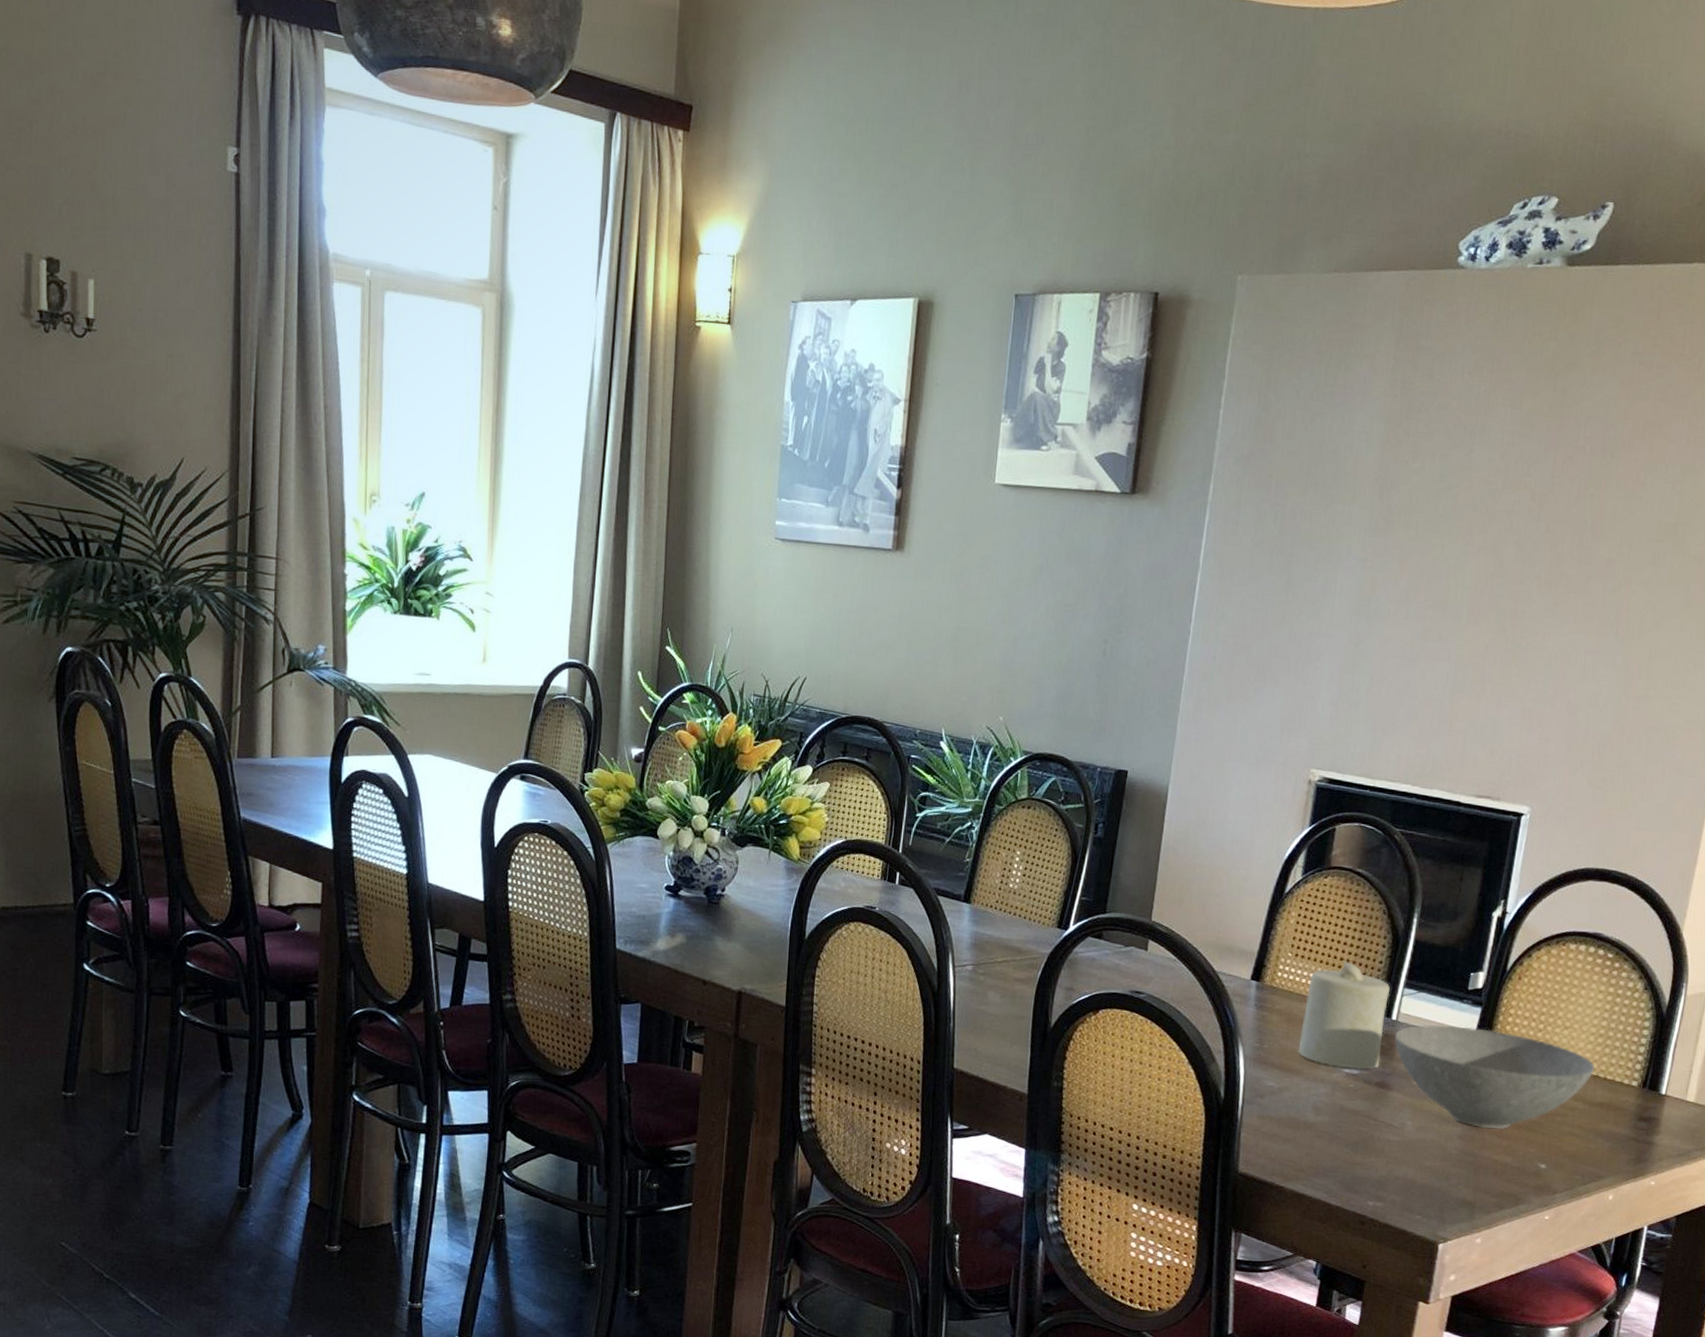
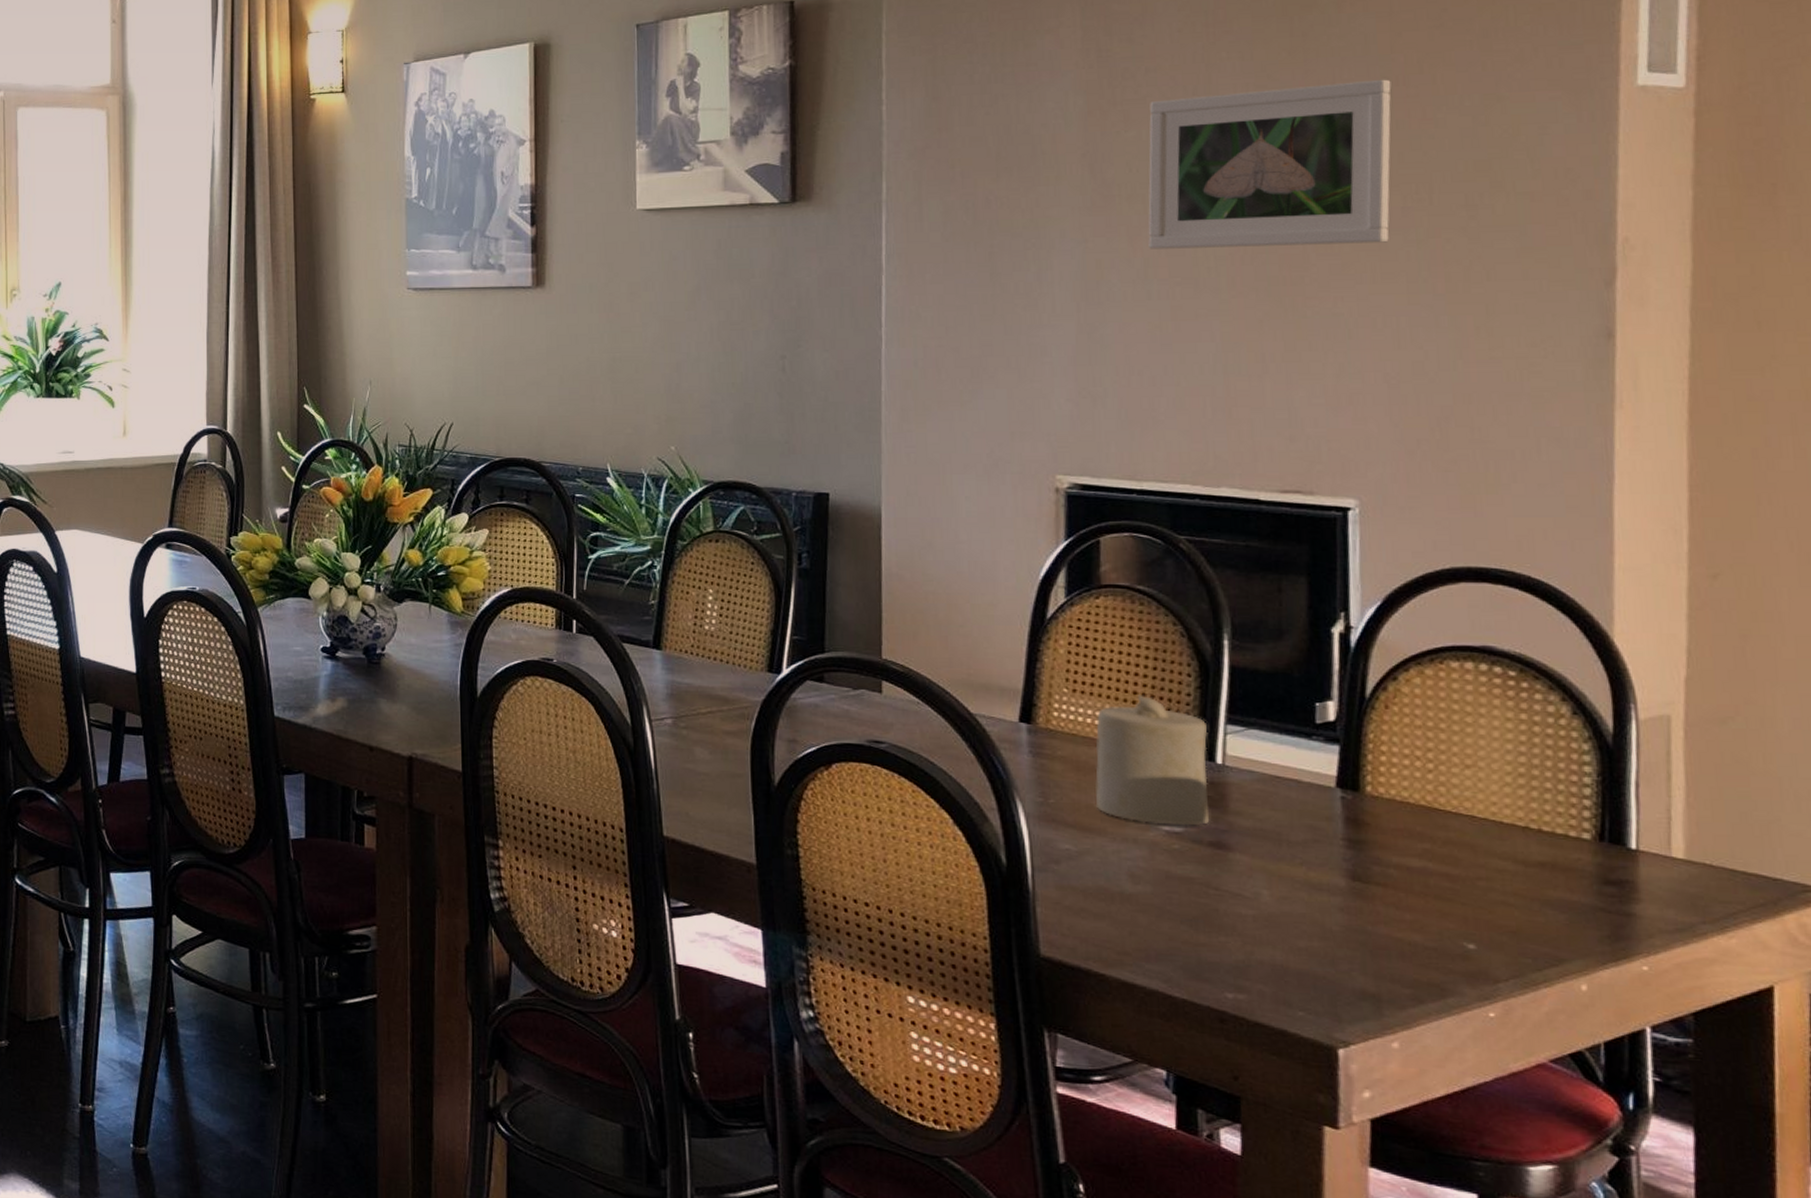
bowl: present [1394,1025,1595,1130] -> none [1224,768,1522,899]
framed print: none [1414,436,1620,588] -> present [1148,79,1392,249]

